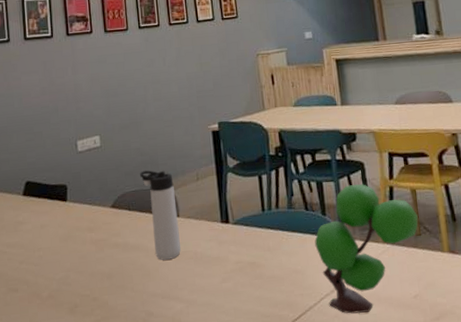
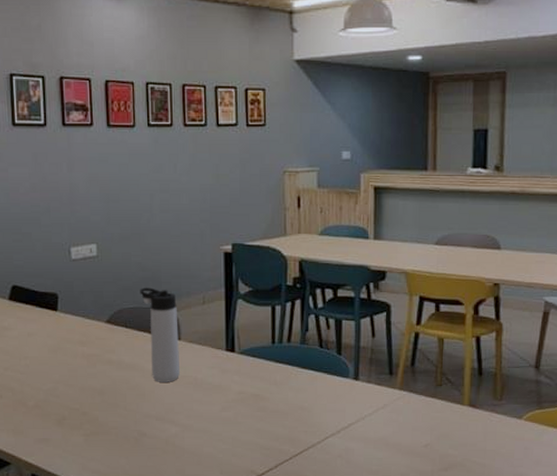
plant: present [314,184,418,314] -> none [326,327,441,455]

